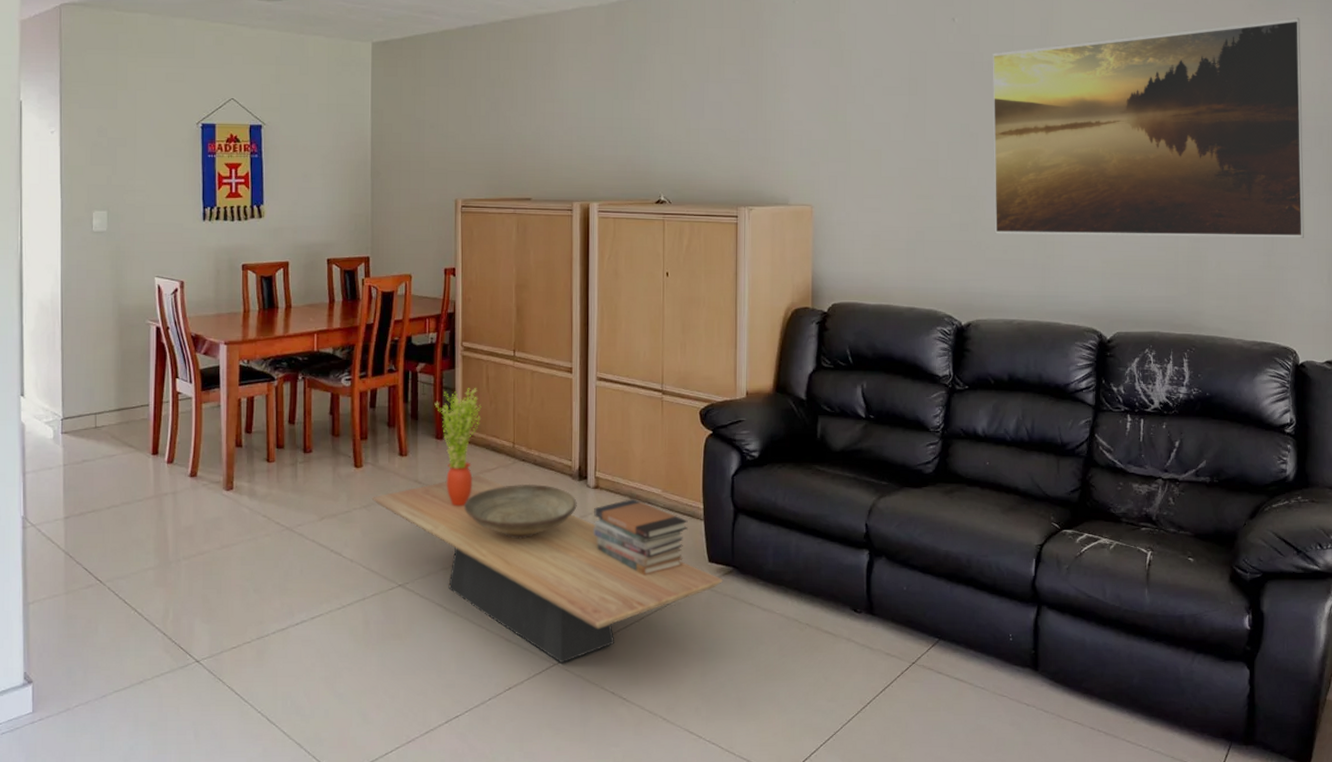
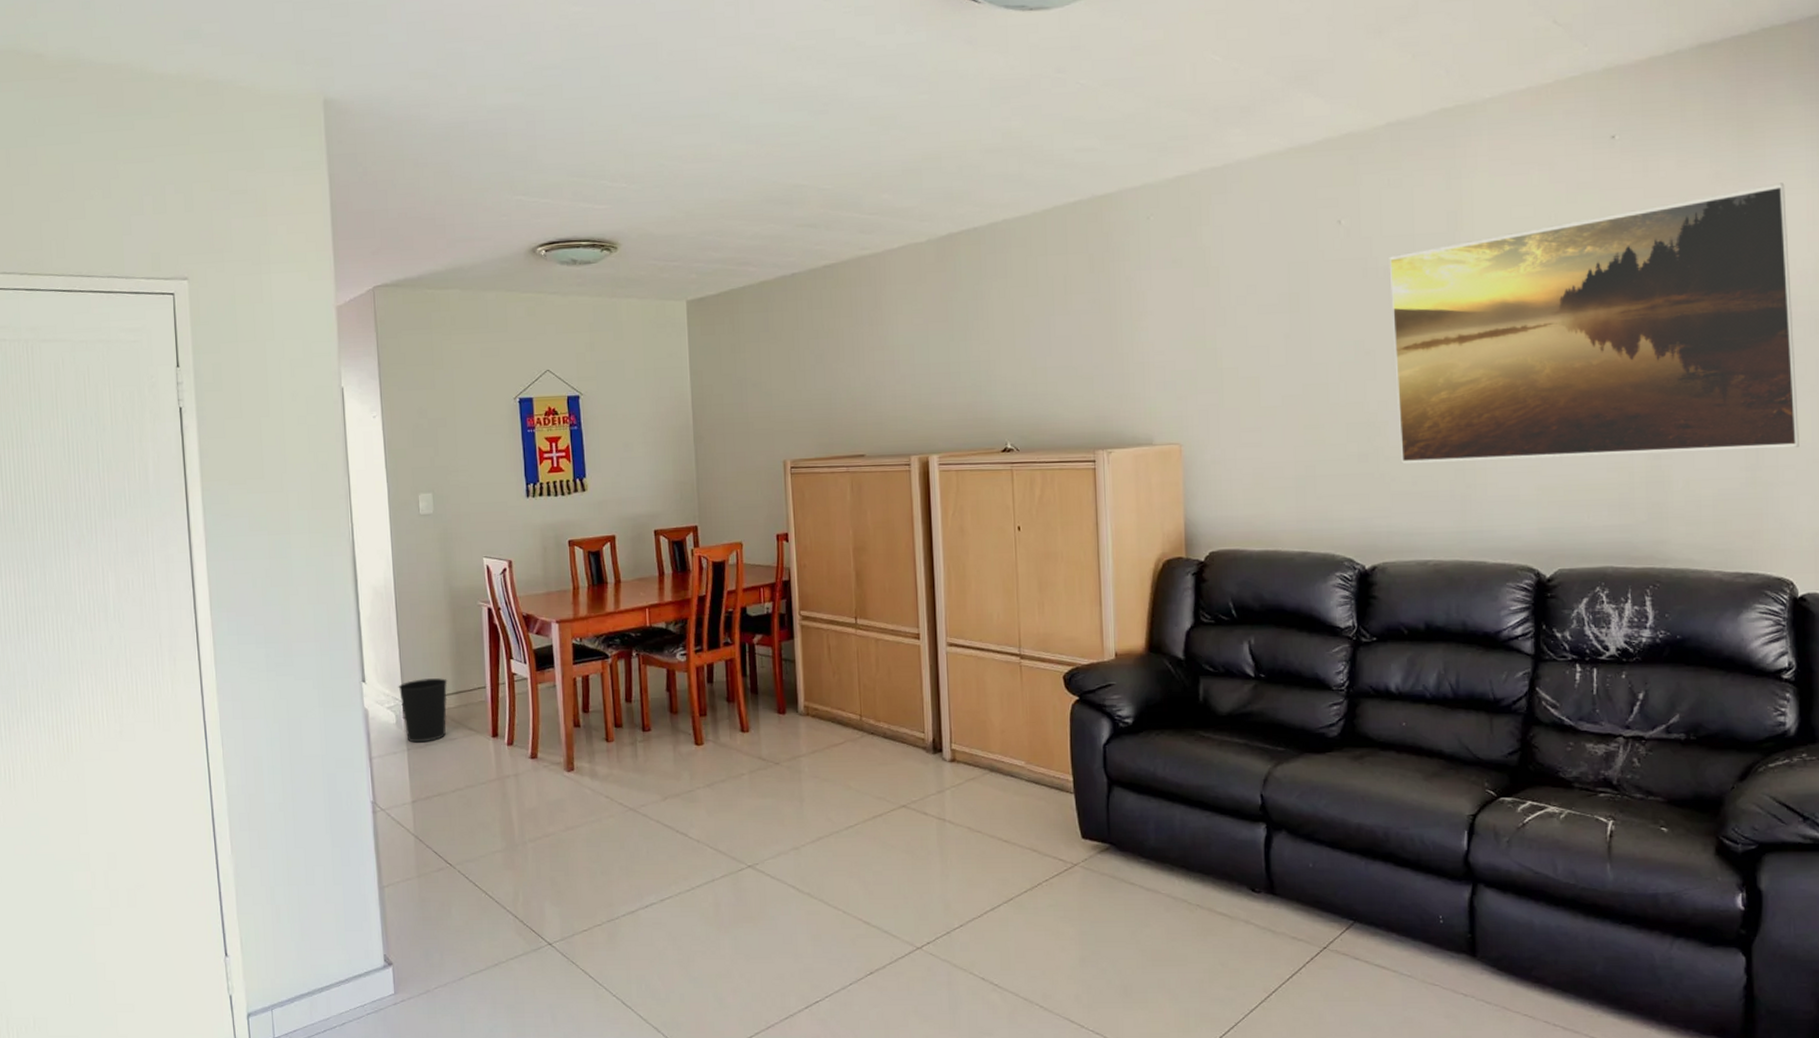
wastebasket: none [58,395,110,458] -> present [398,678,448,743]
coffee table: present [371,474,723,664] -> none [715,750,1099,947]
potted plant: present [434,388,482,507] -> none [774,659,825,784]
decorative bowl: present [464,483,577,539] -> none [812,758,933,816]
book stack: present [594,499,688,575] -> none [952,772,1057,854]

